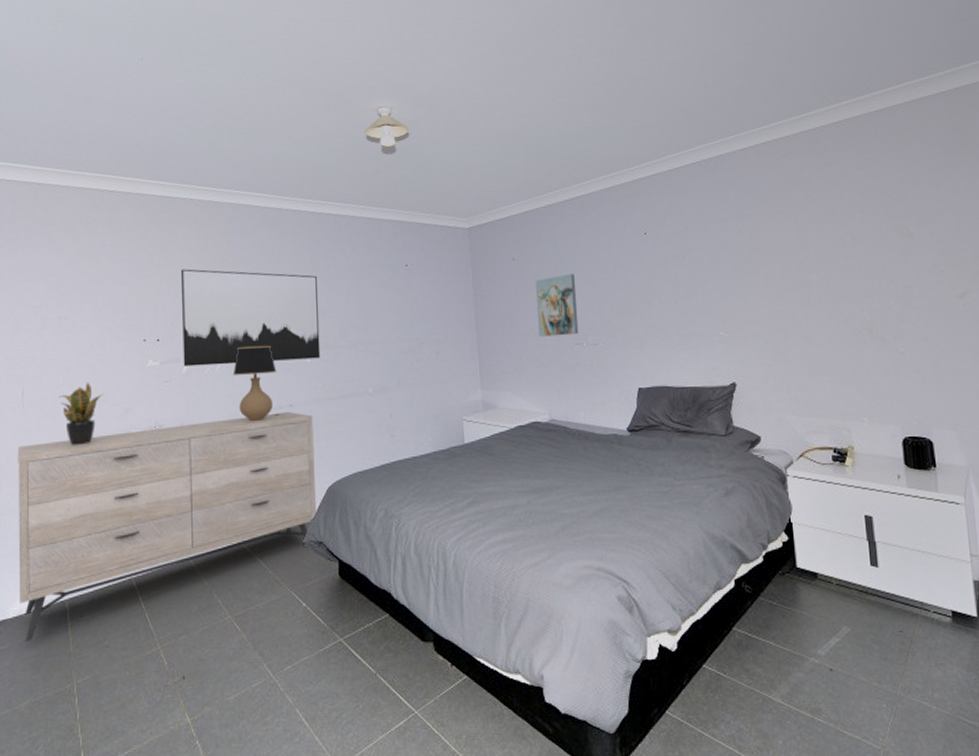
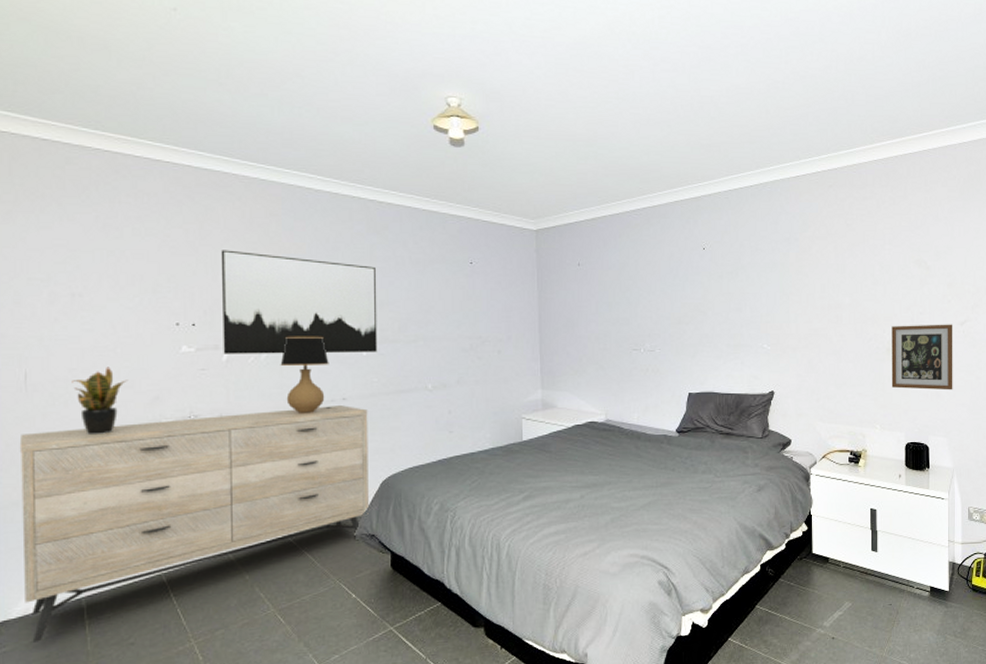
wall art: present [535,274,579,337] -> none [598,282,637,341]
picture frame: none [871,297,958,375] -> present [891,324,953,391]

